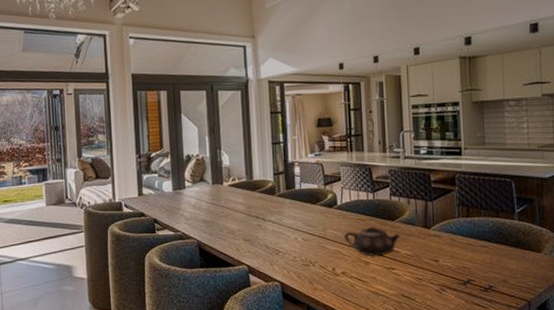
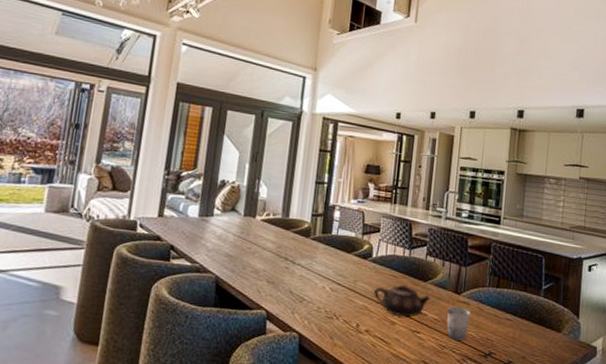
cup: none [419,240,444,272] -> present [447,306,471,341]

